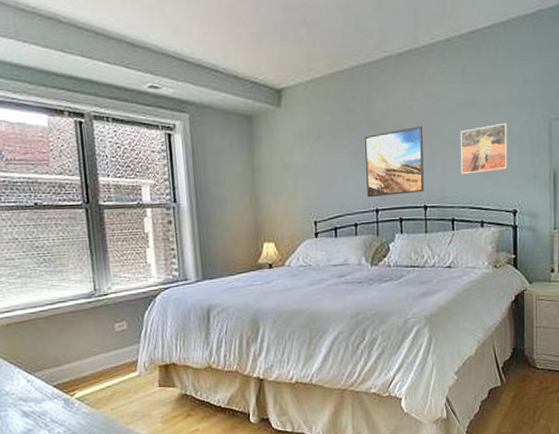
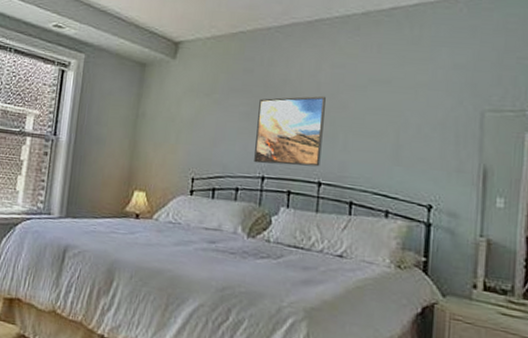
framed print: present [460,122,508,175] -> none [365,106,428,158]

